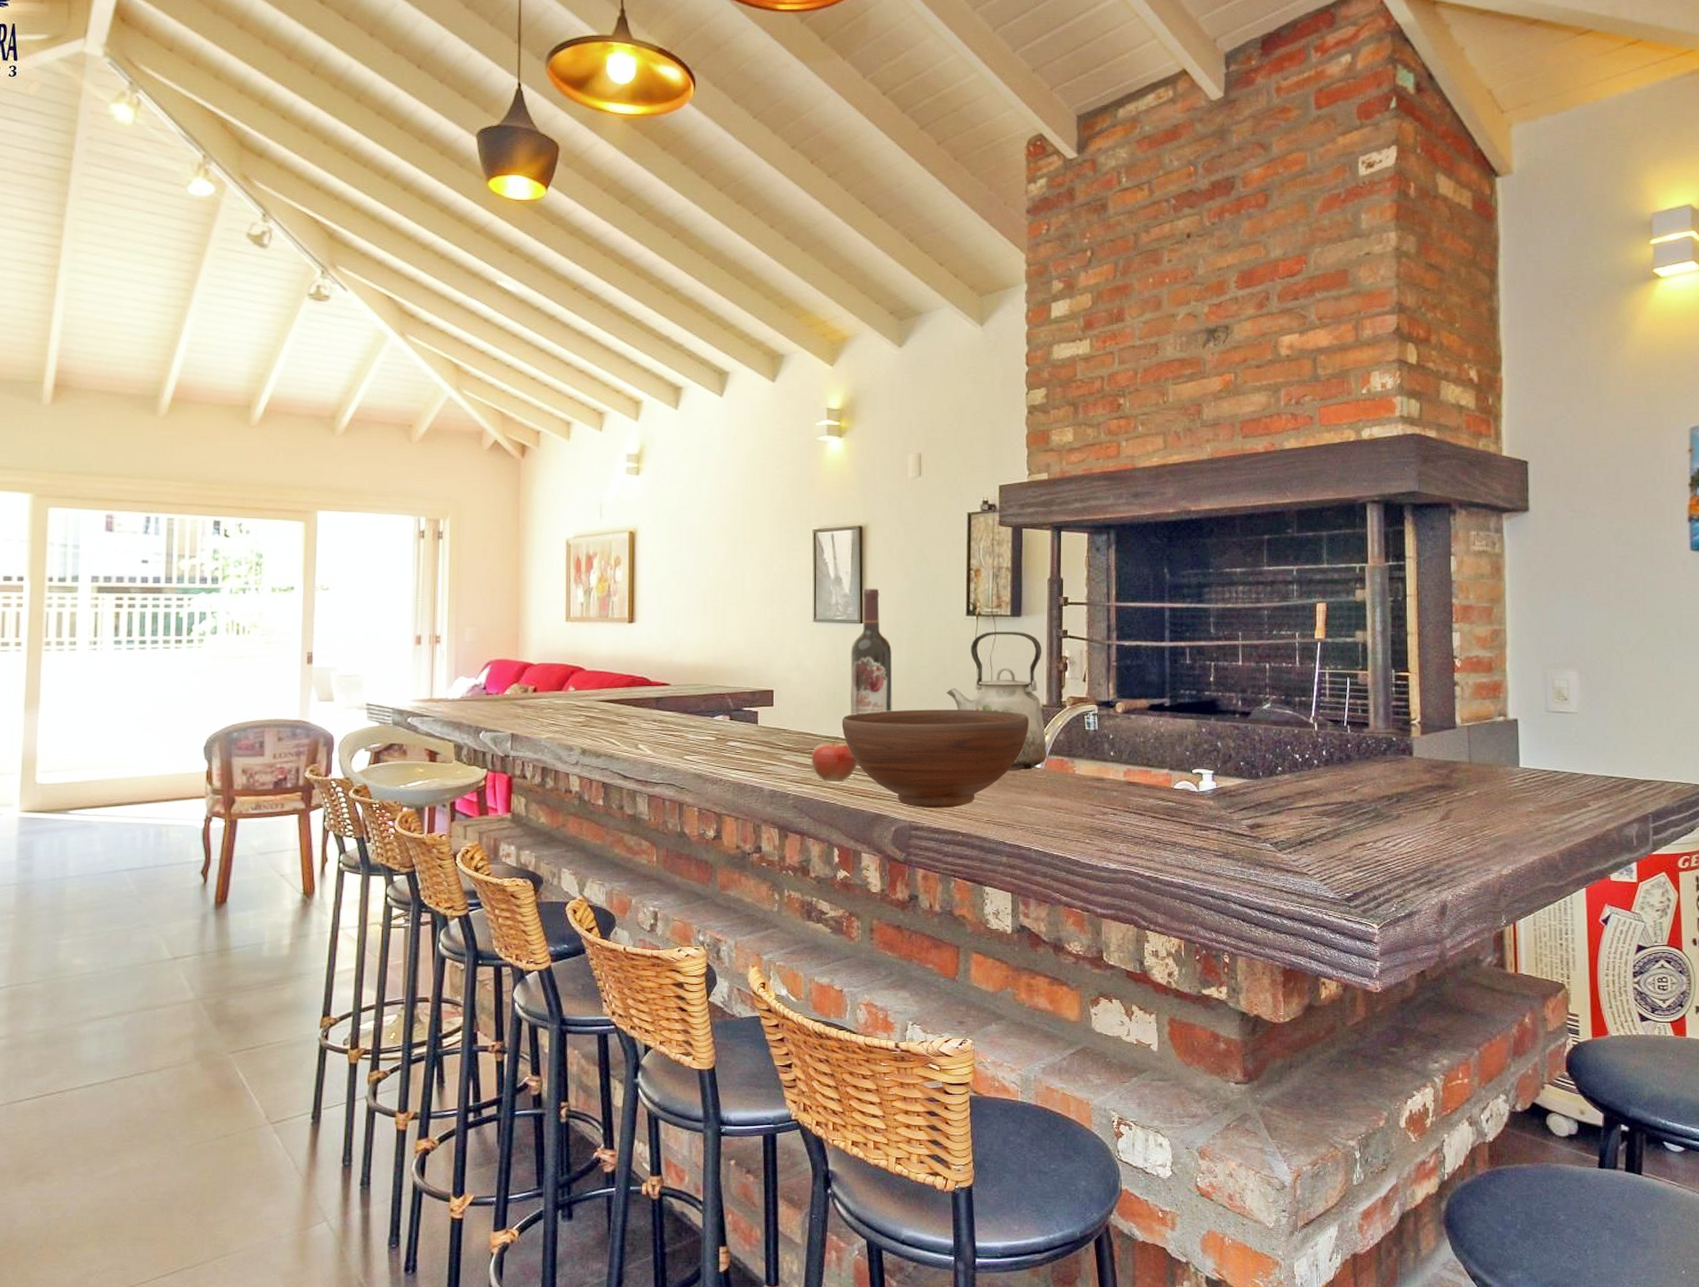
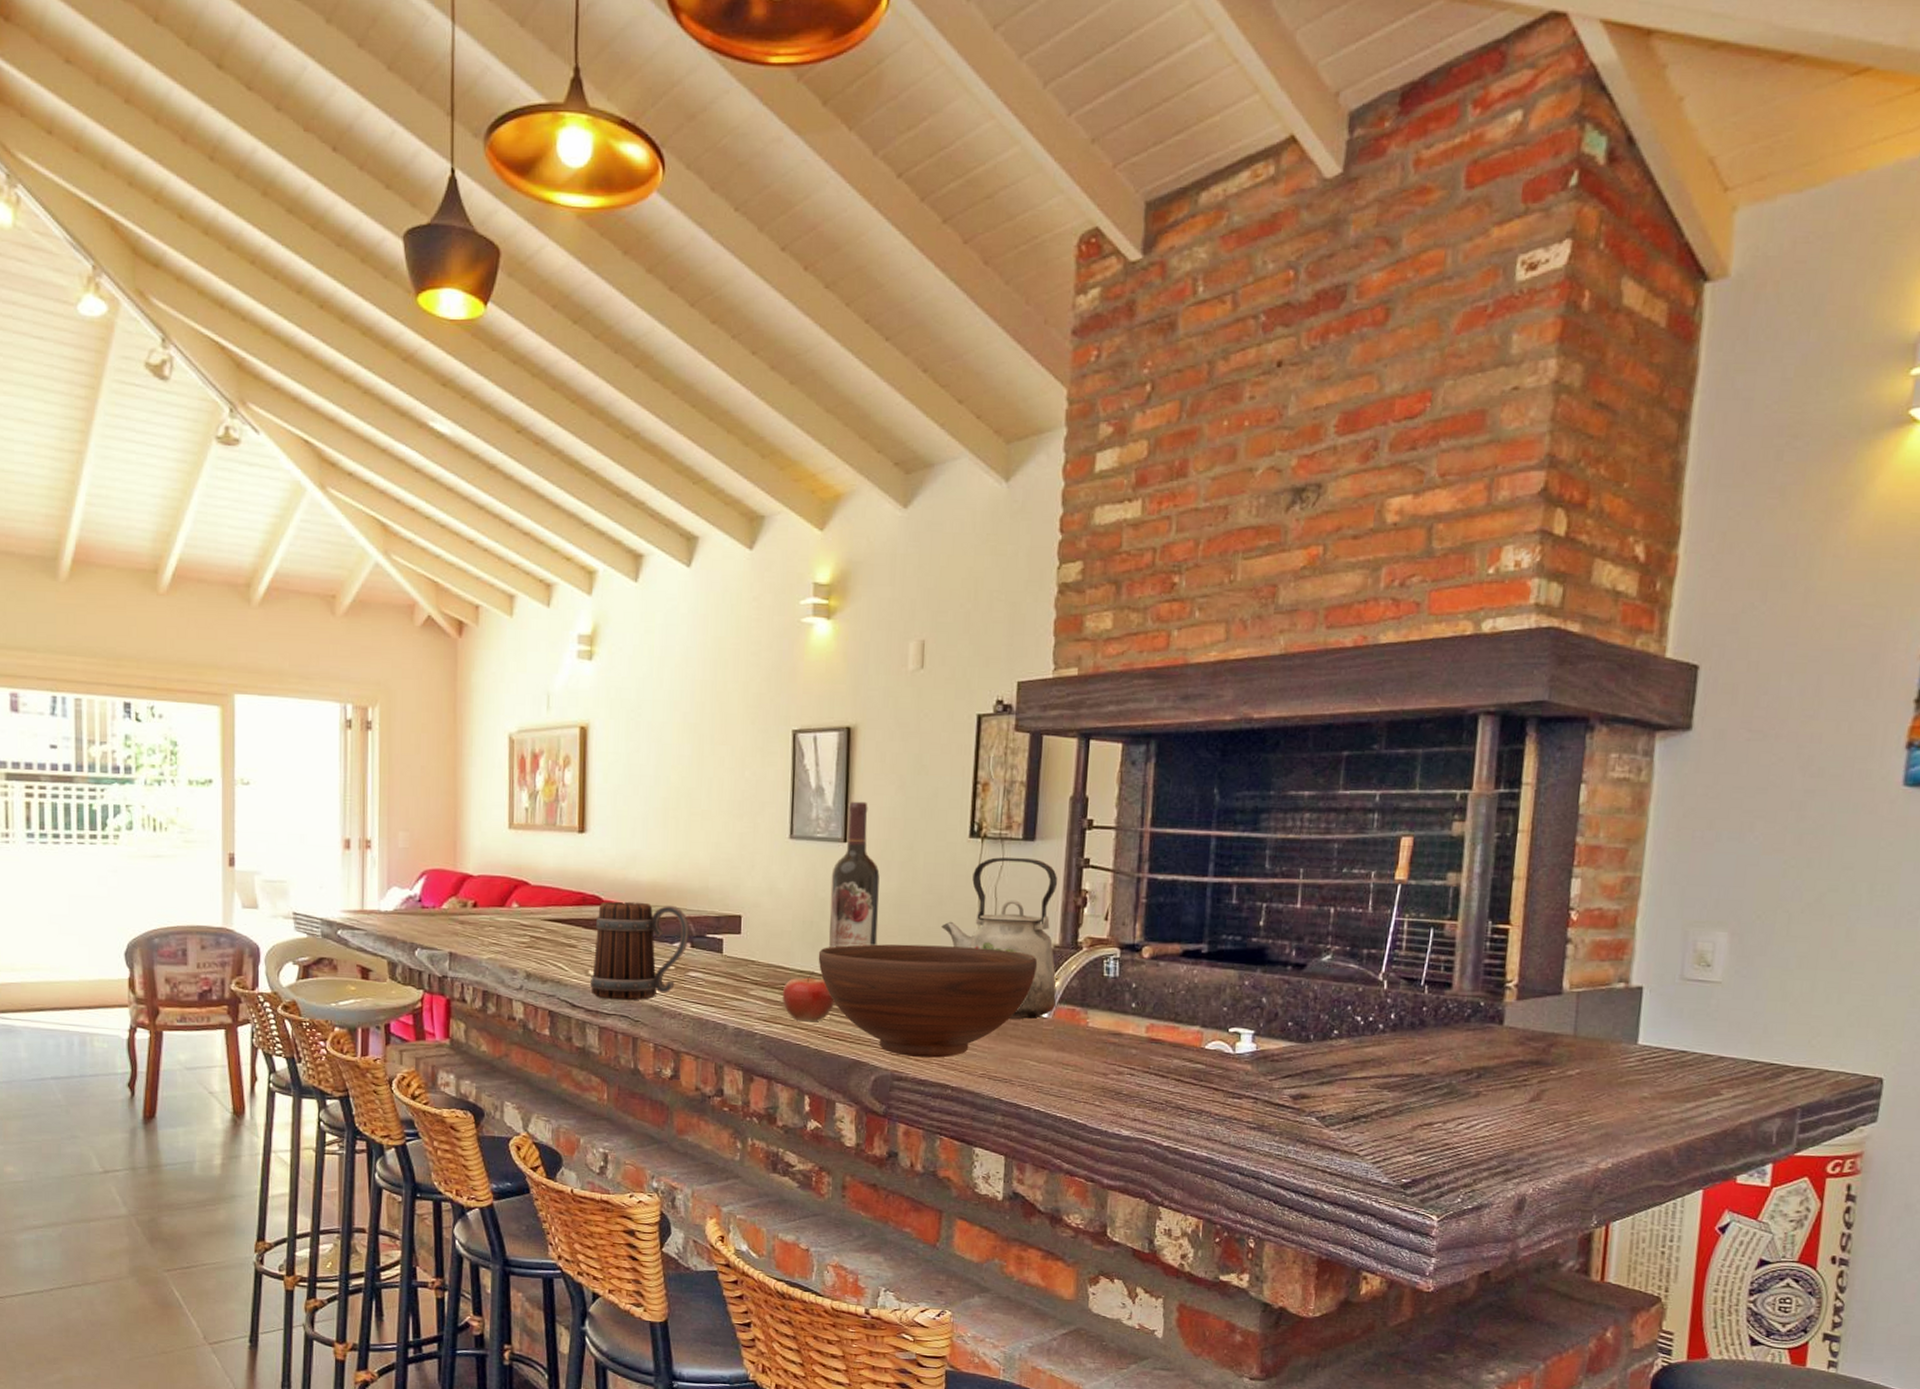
beer mug: none [640,681,729,770] -> present [590,901,690,1001]

